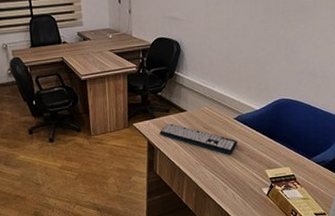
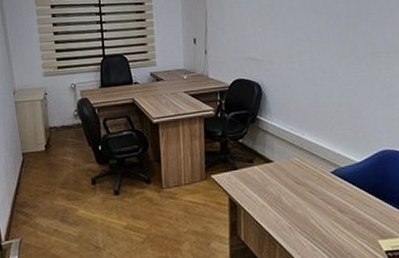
keyboard: present [159,123,237,154] -> none [242,176,338,218]

